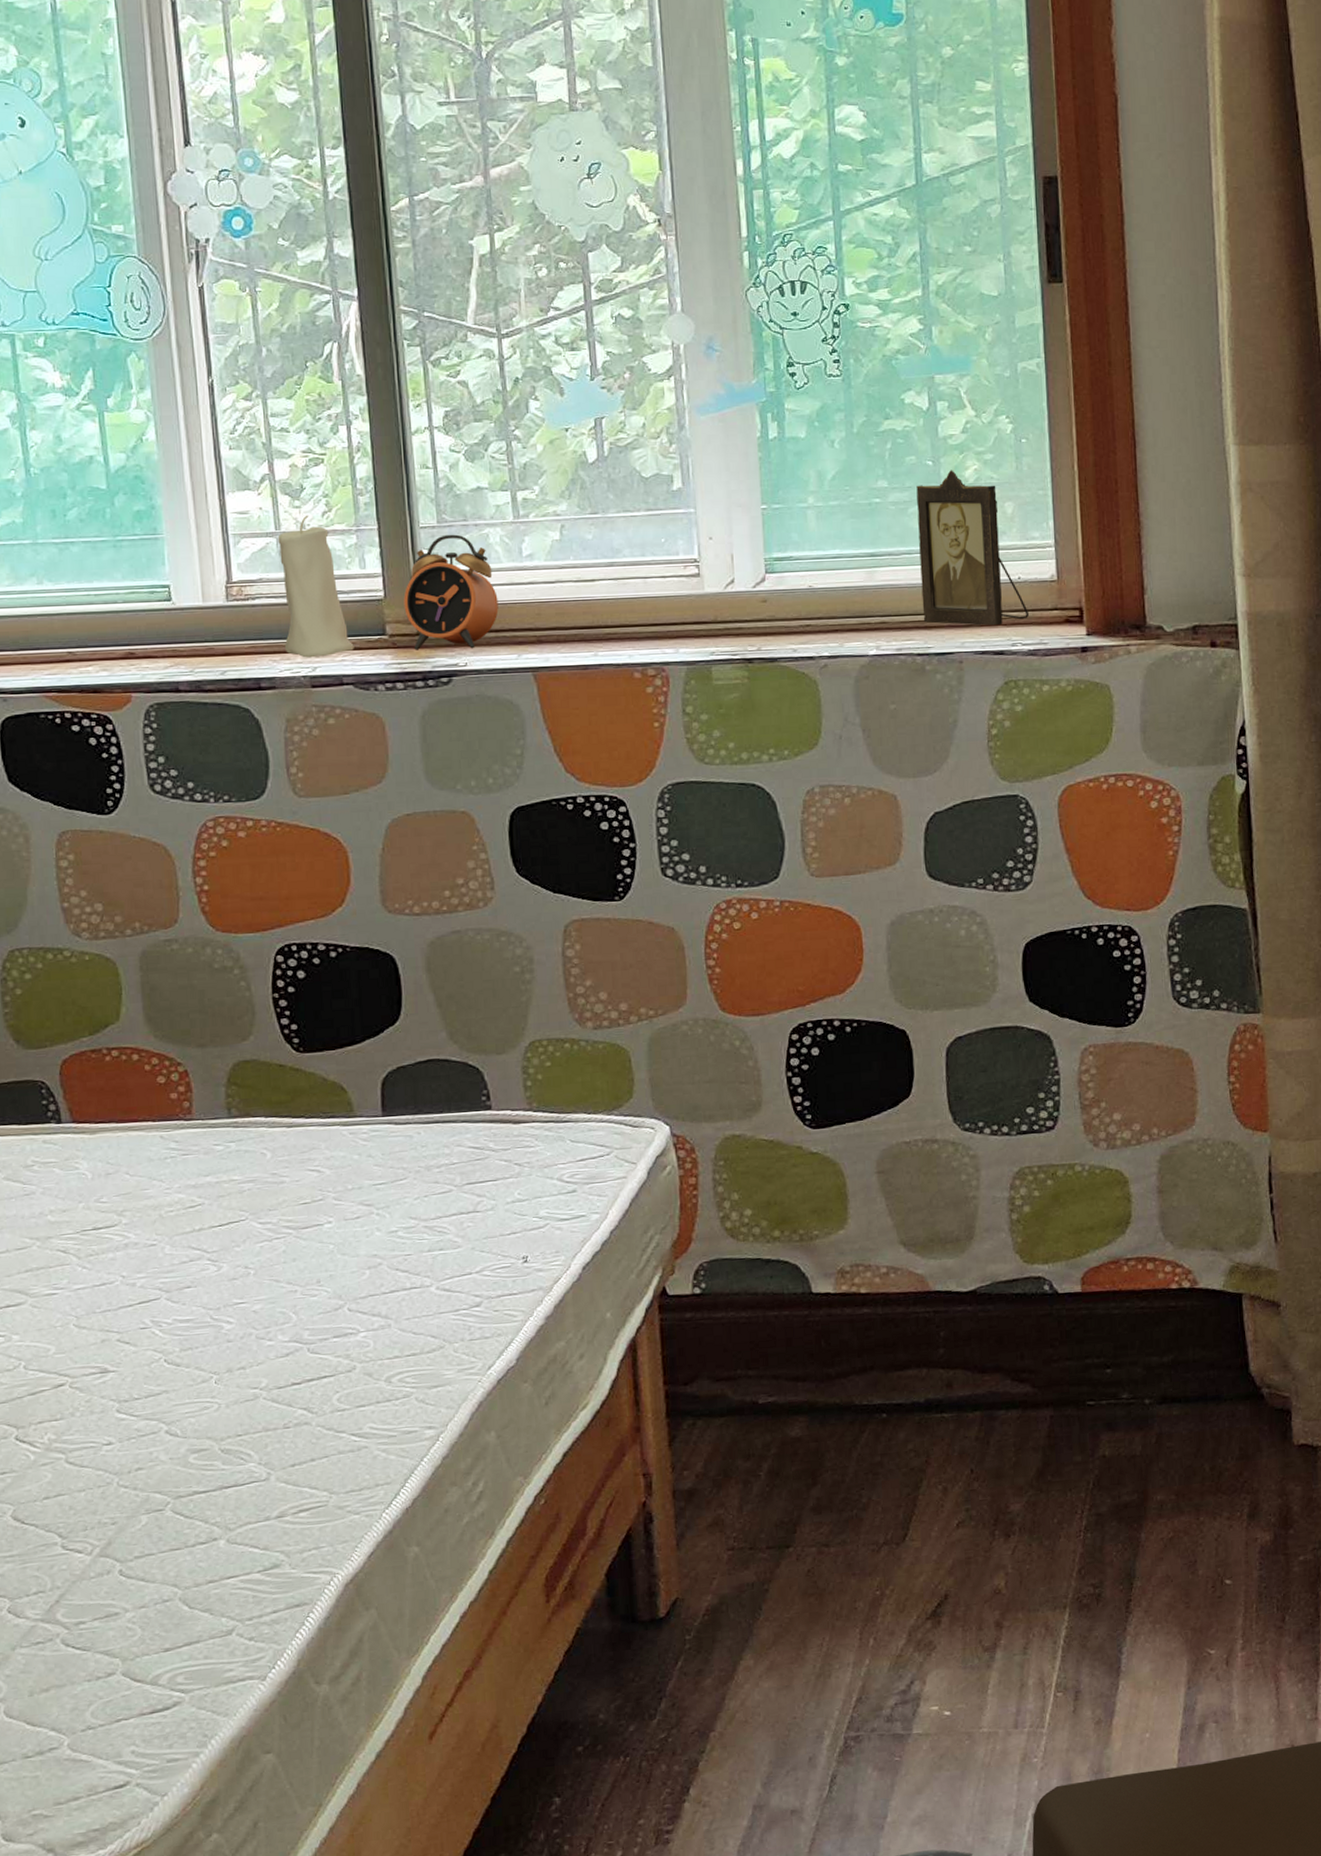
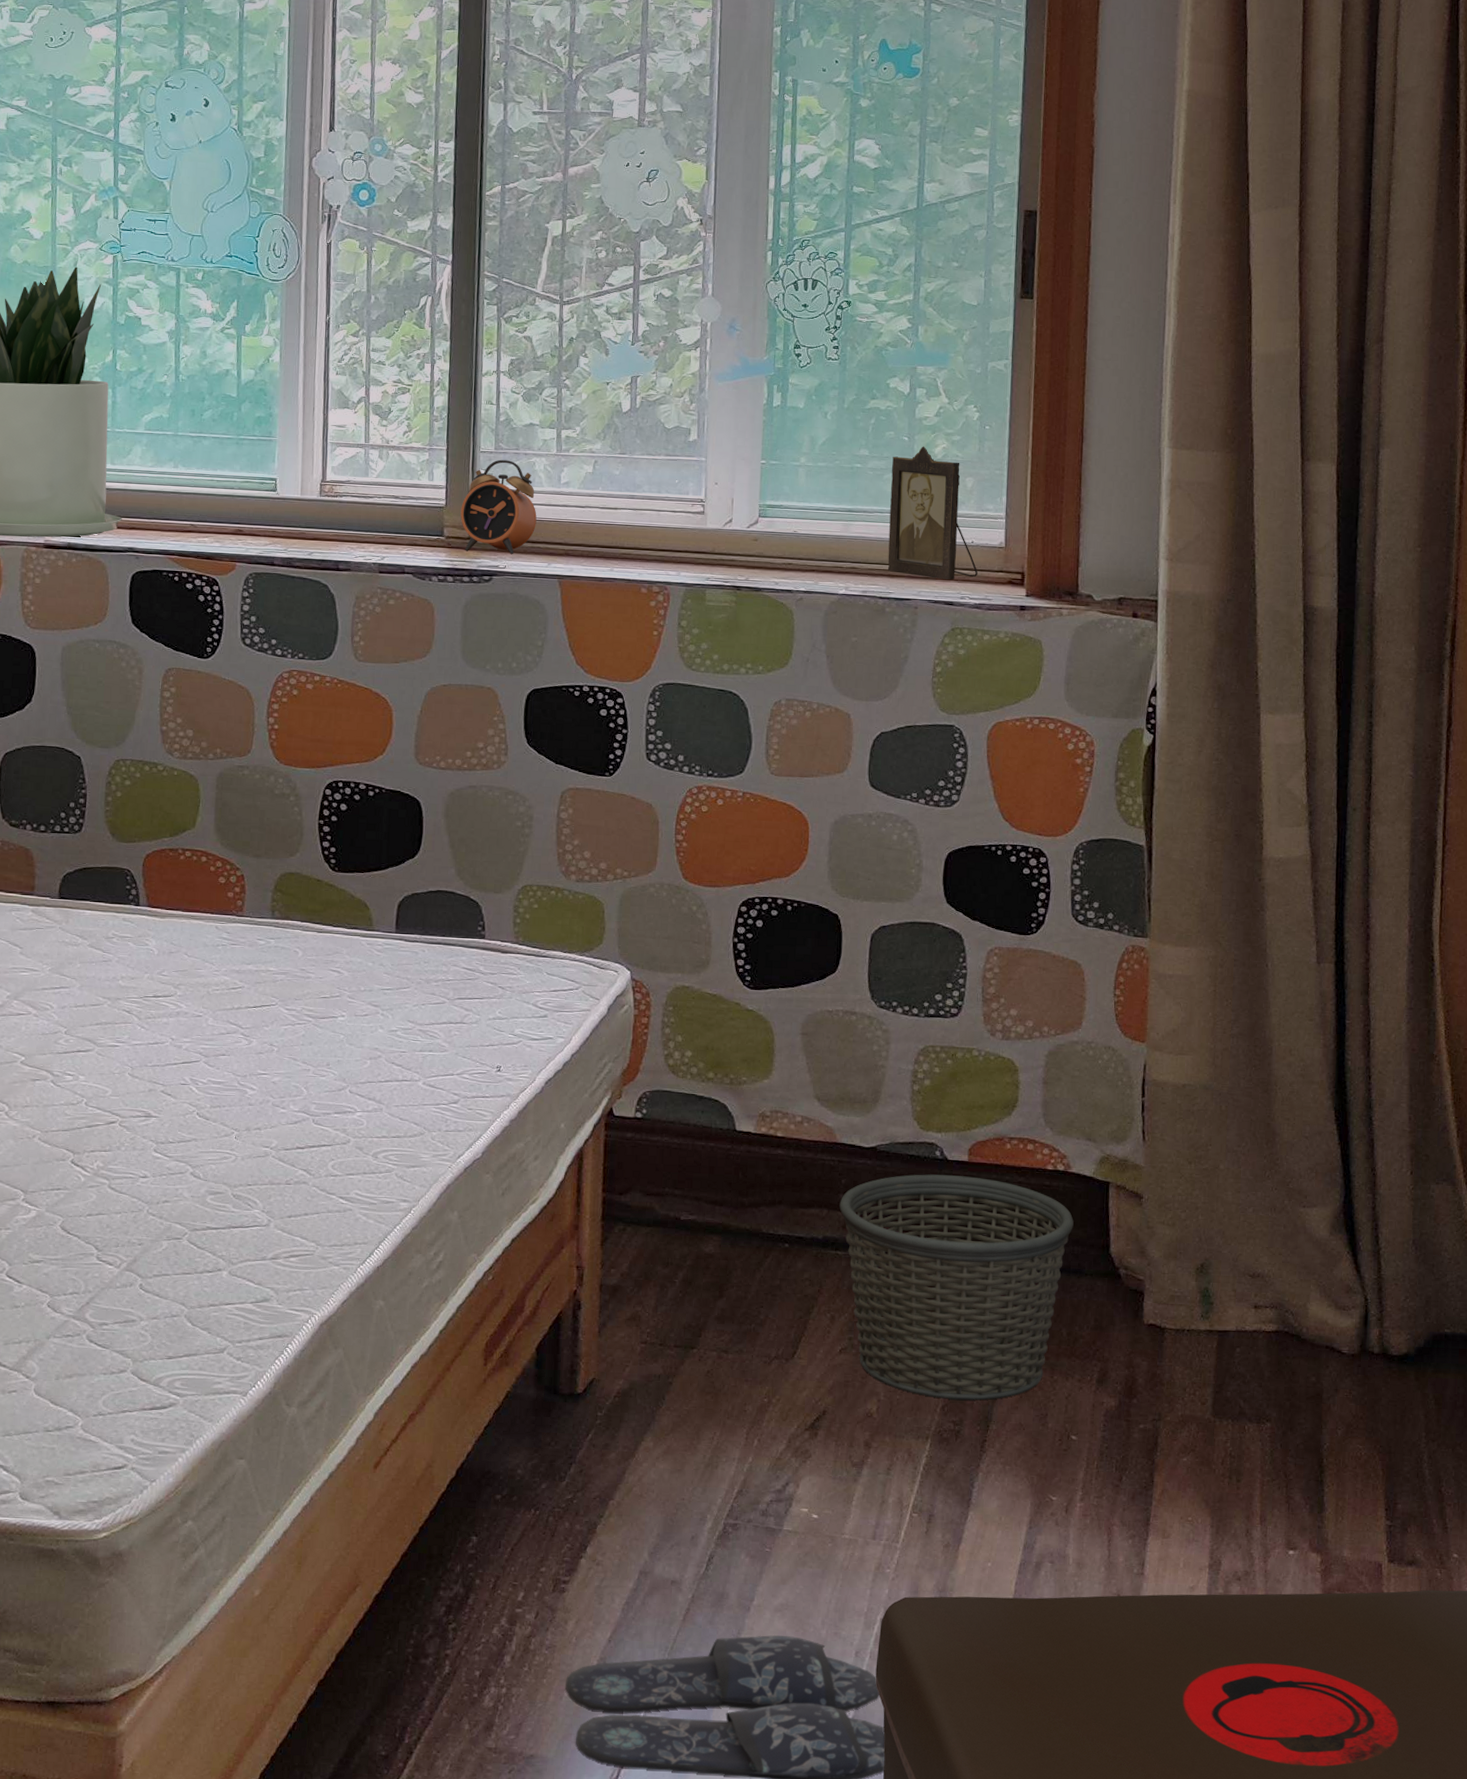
candle: present [277,515,354,658] -> none [362,433,417,549]
basket: none [940,1308,1206,1562] -> present [839,1174,1074,1401]

